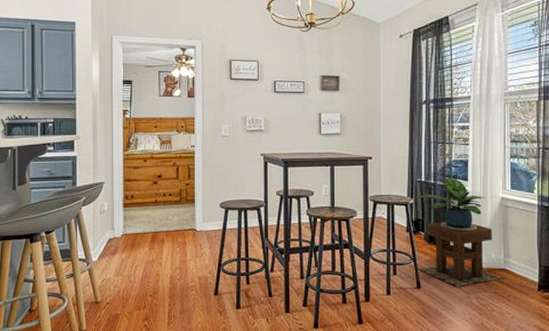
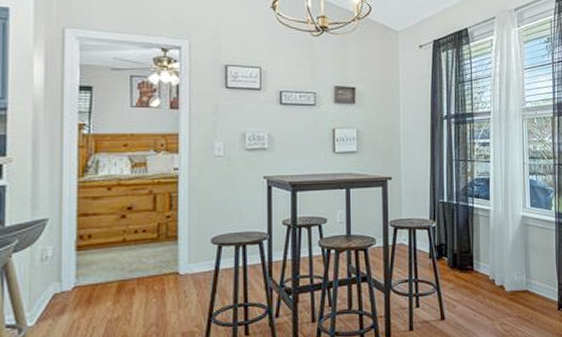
potted plant: present [414,177,503,287] -> none [436,197,526,314]

